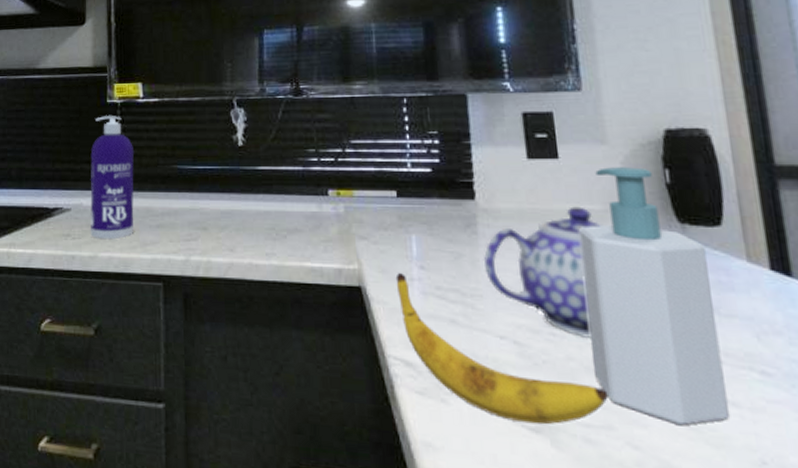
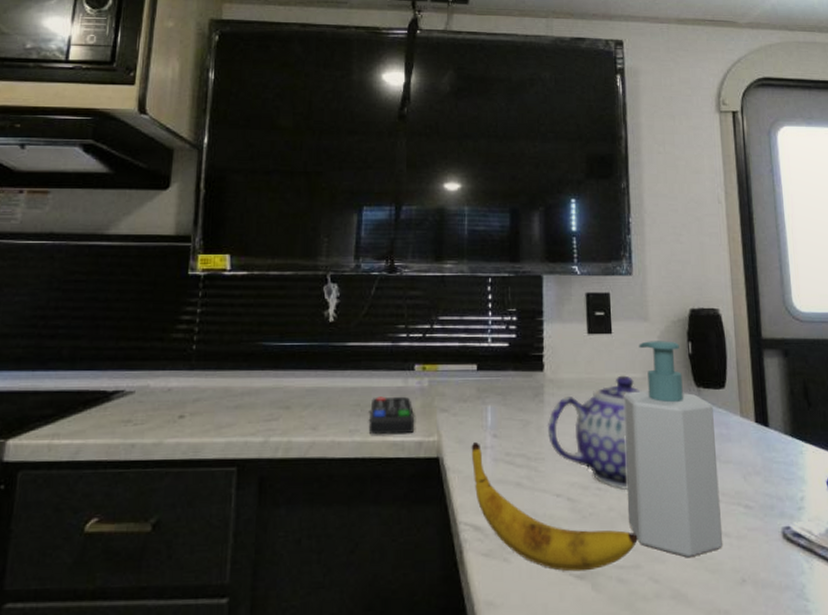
spray bottle: present [90,116,134,240] -> none [157,289,215,424]
remote control: none [284,221,333,261] -> present [368,396,415,435]

